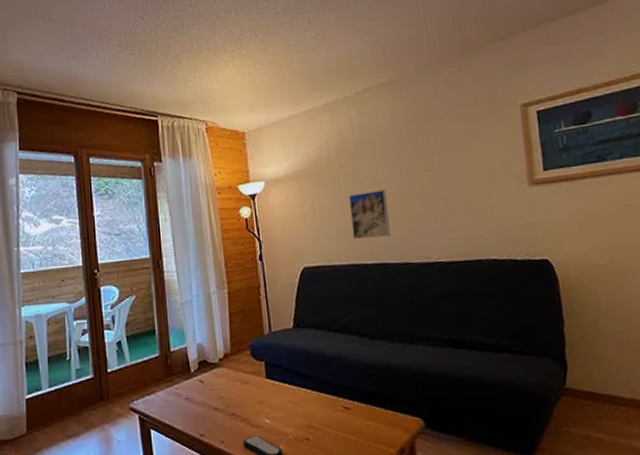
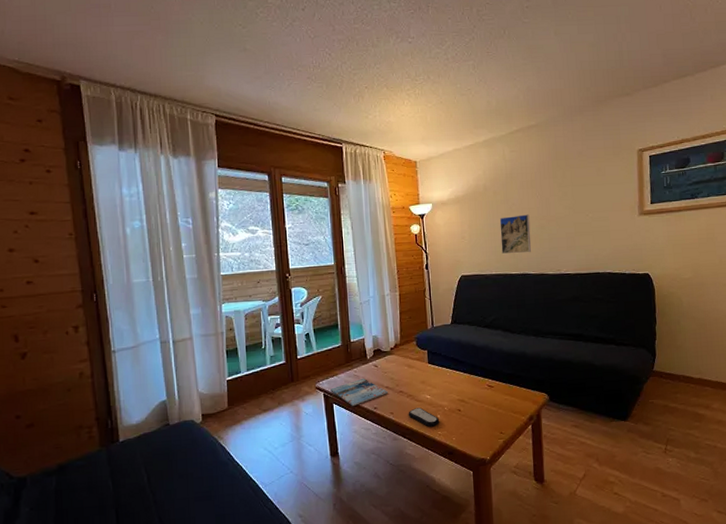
magazine: none [147,396,217,433] -> present [330,378,388,407]

